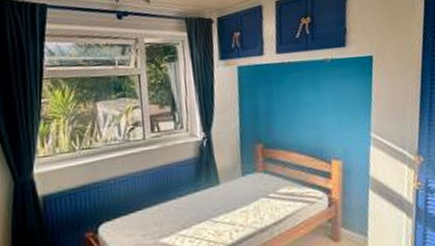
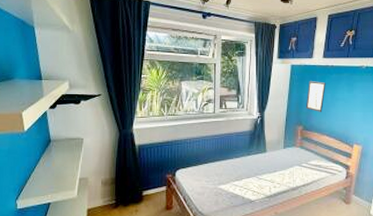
wall art: none [262,83,286,123] -> present [305,81,326,112]

